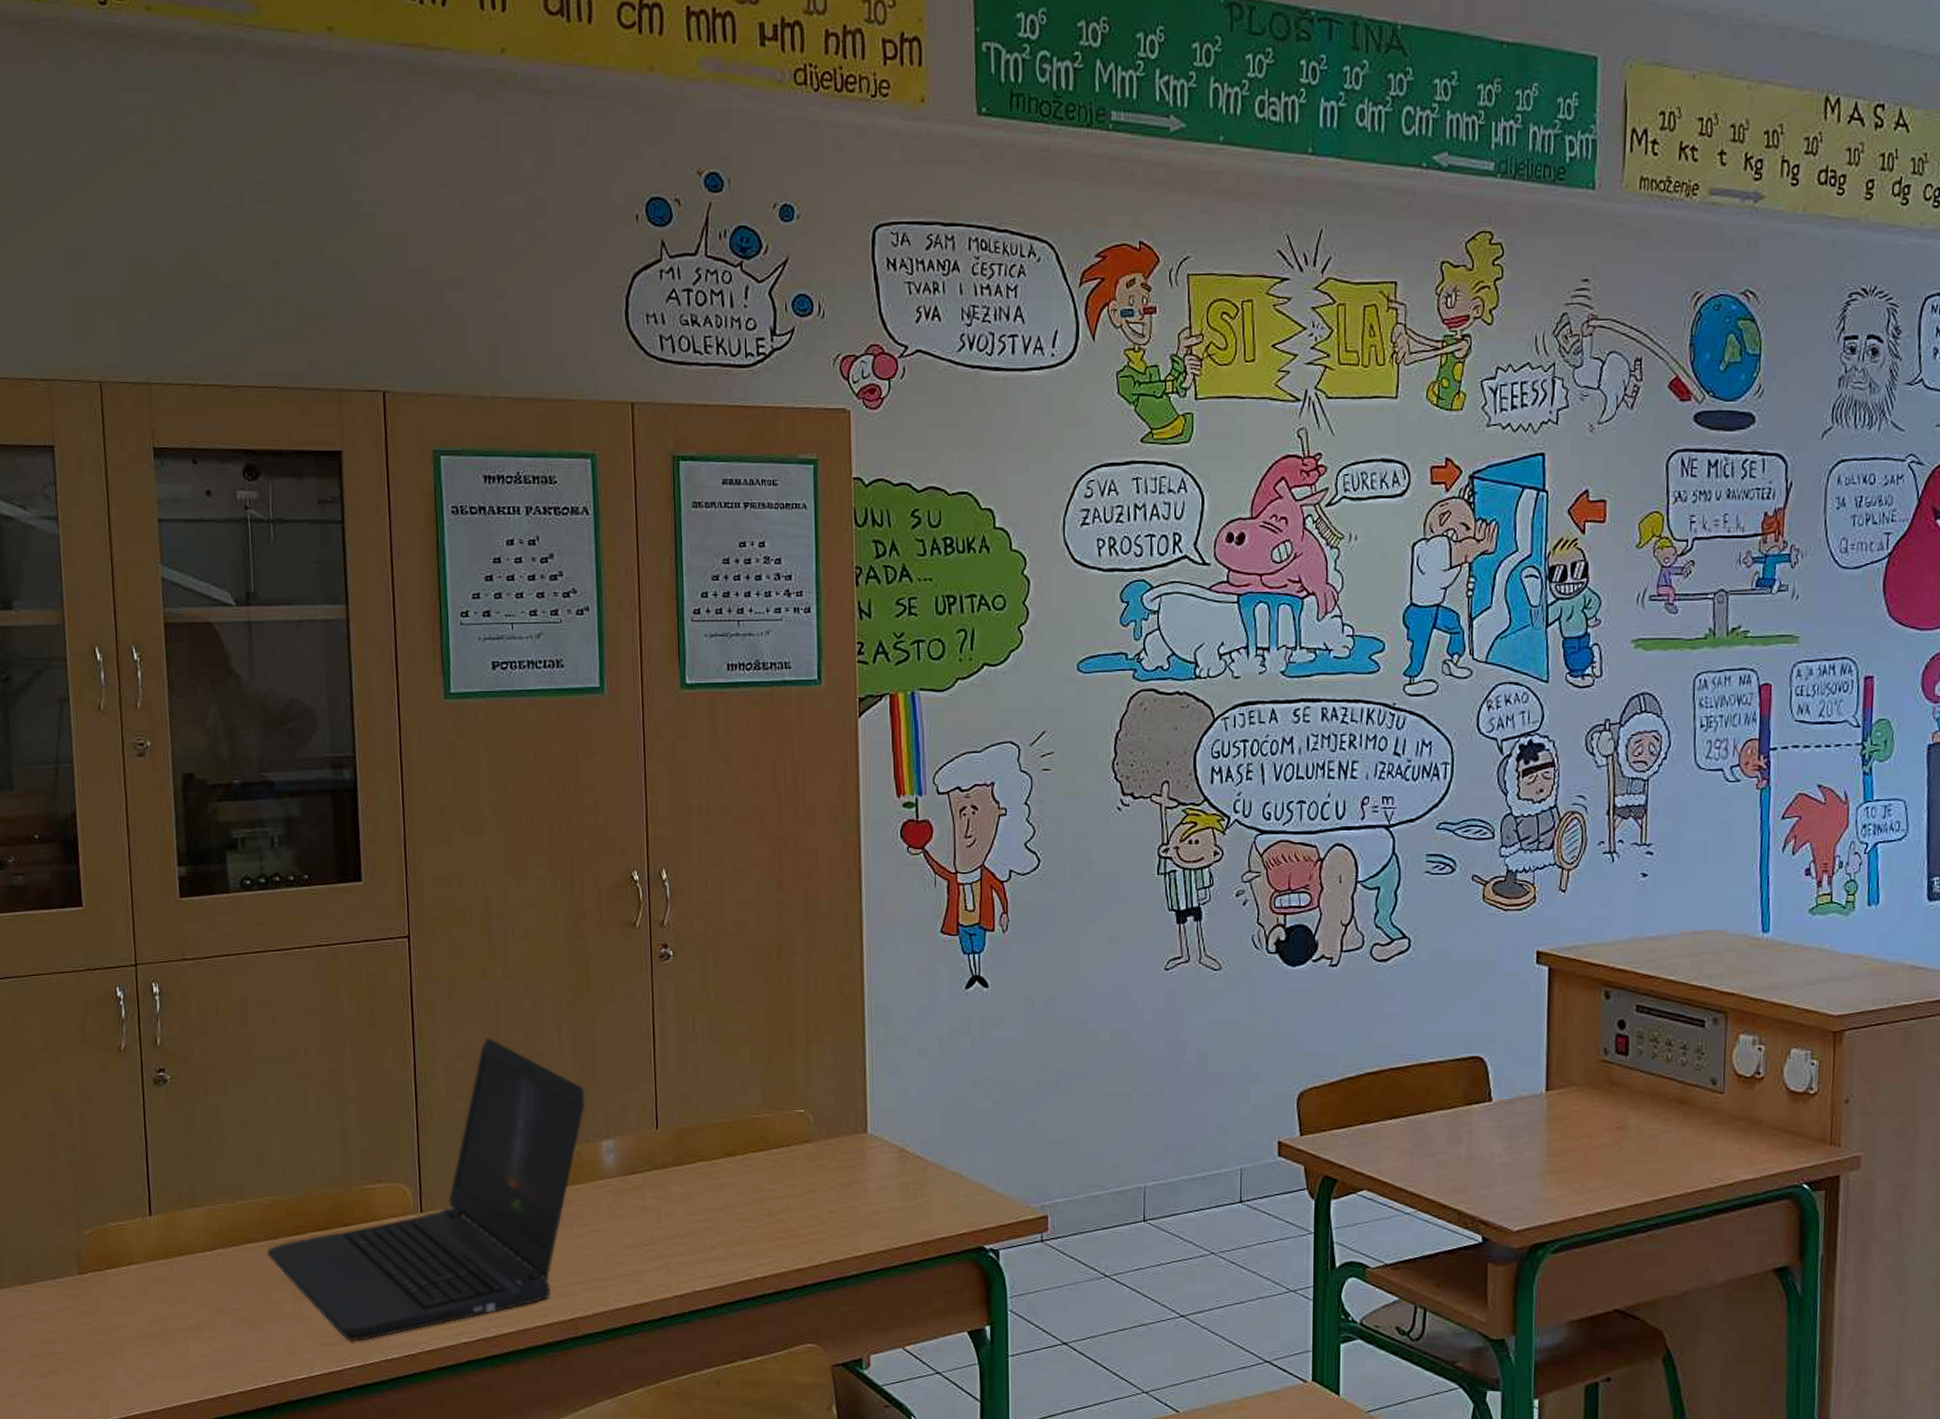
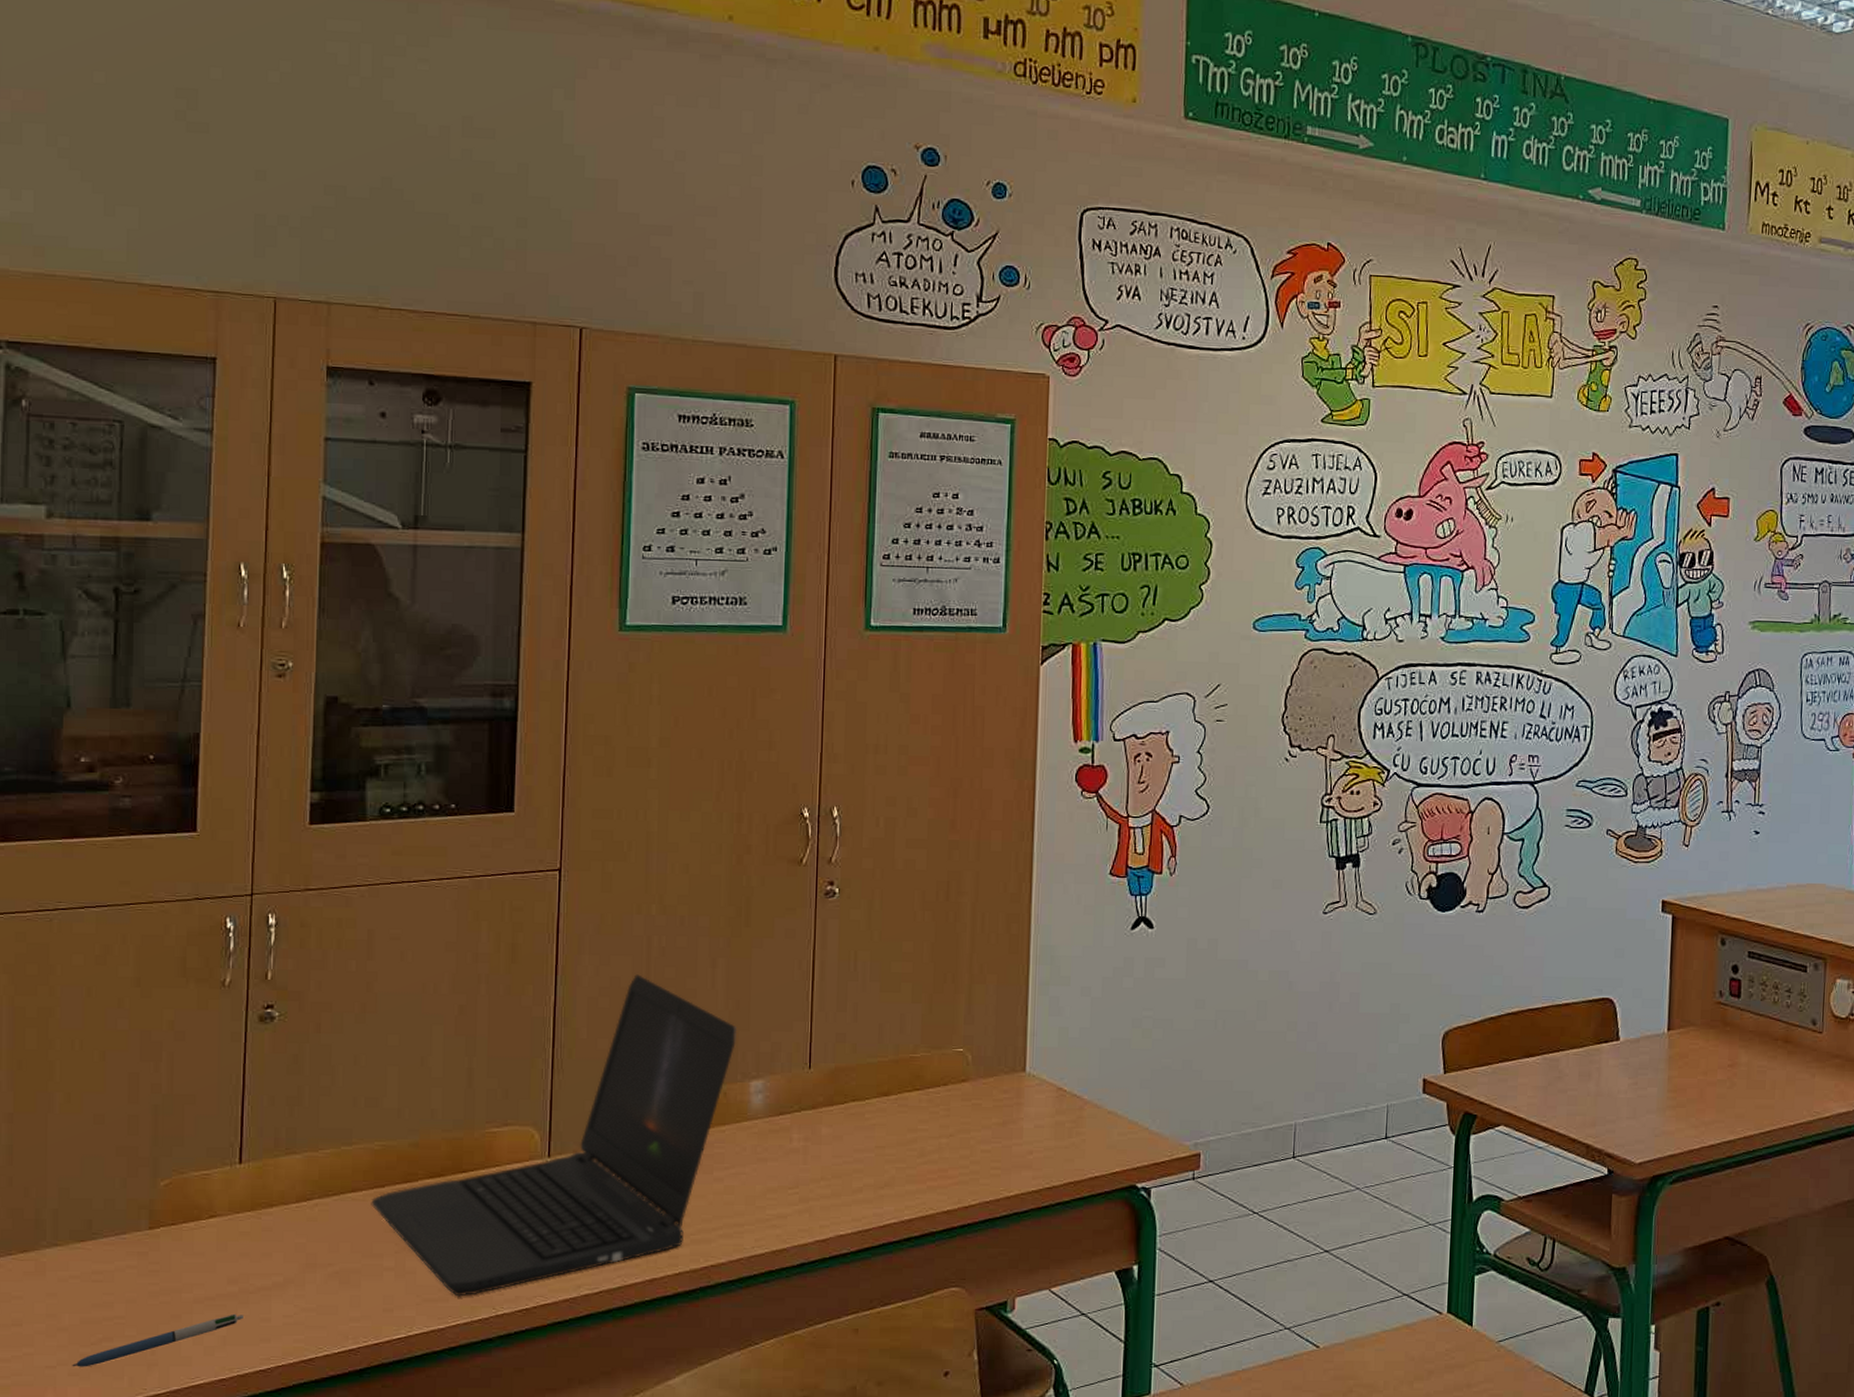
pen: none [27,1352,167,1397] -> present [72,1313,243,1367]

